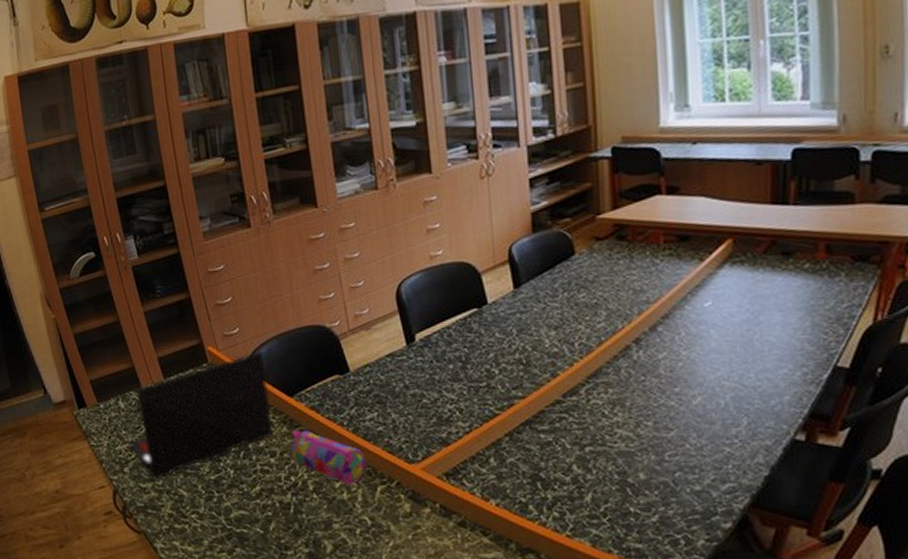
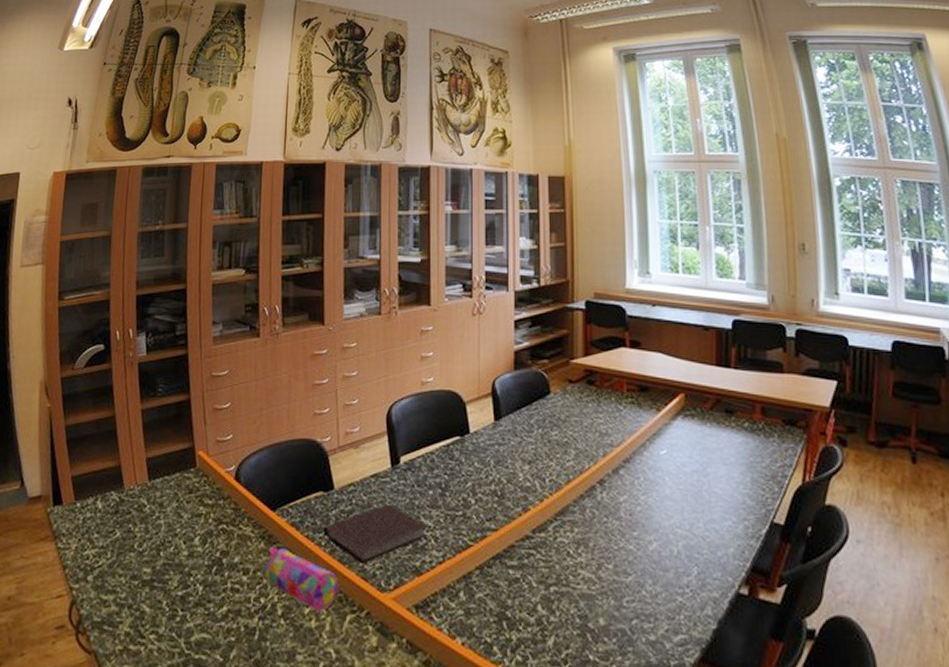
laptop: present [130,351,274,481] -> none [99,460,253,593]
notebook: none [343,381,452,440] -> present [323,504,428,565]

